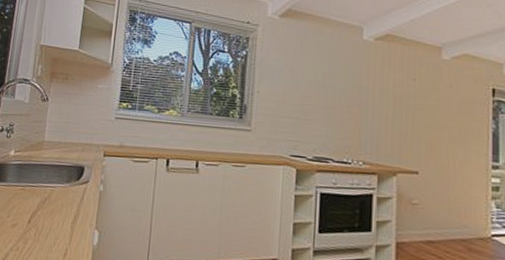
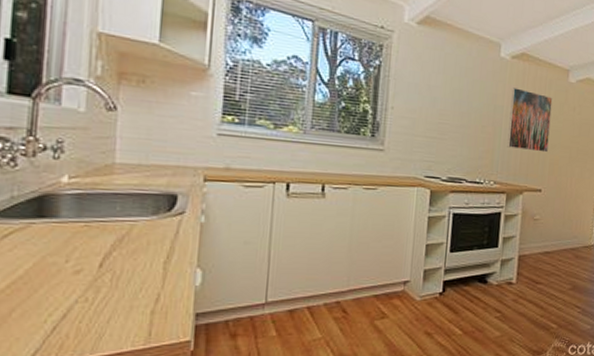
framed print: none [375,68,424,133] -> present [507,87,553,153]

